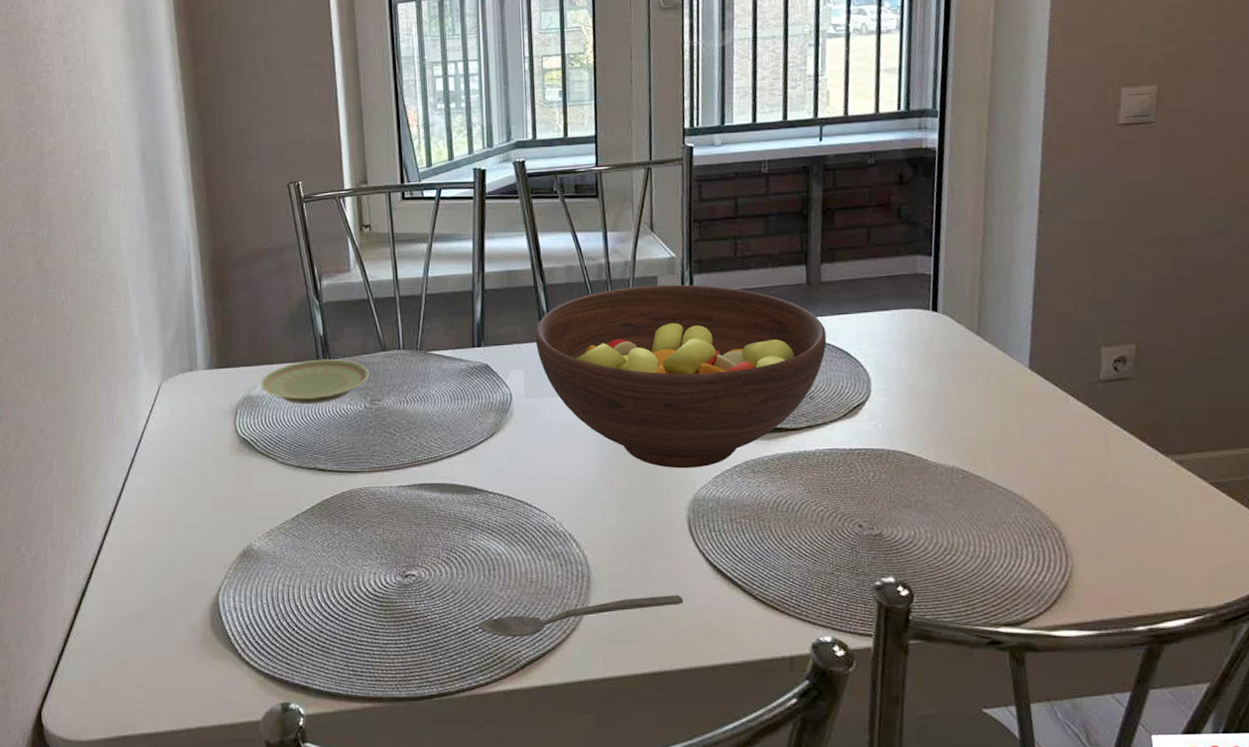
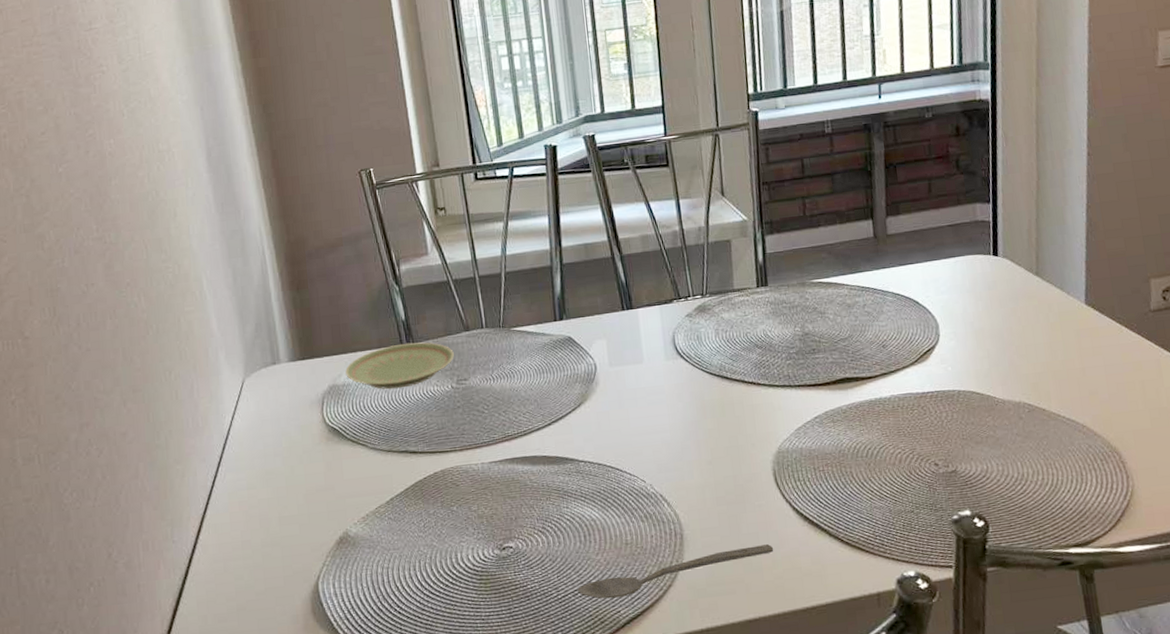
fruit bowl: present [535,284,827,469] -> none [615,245,896,424]

